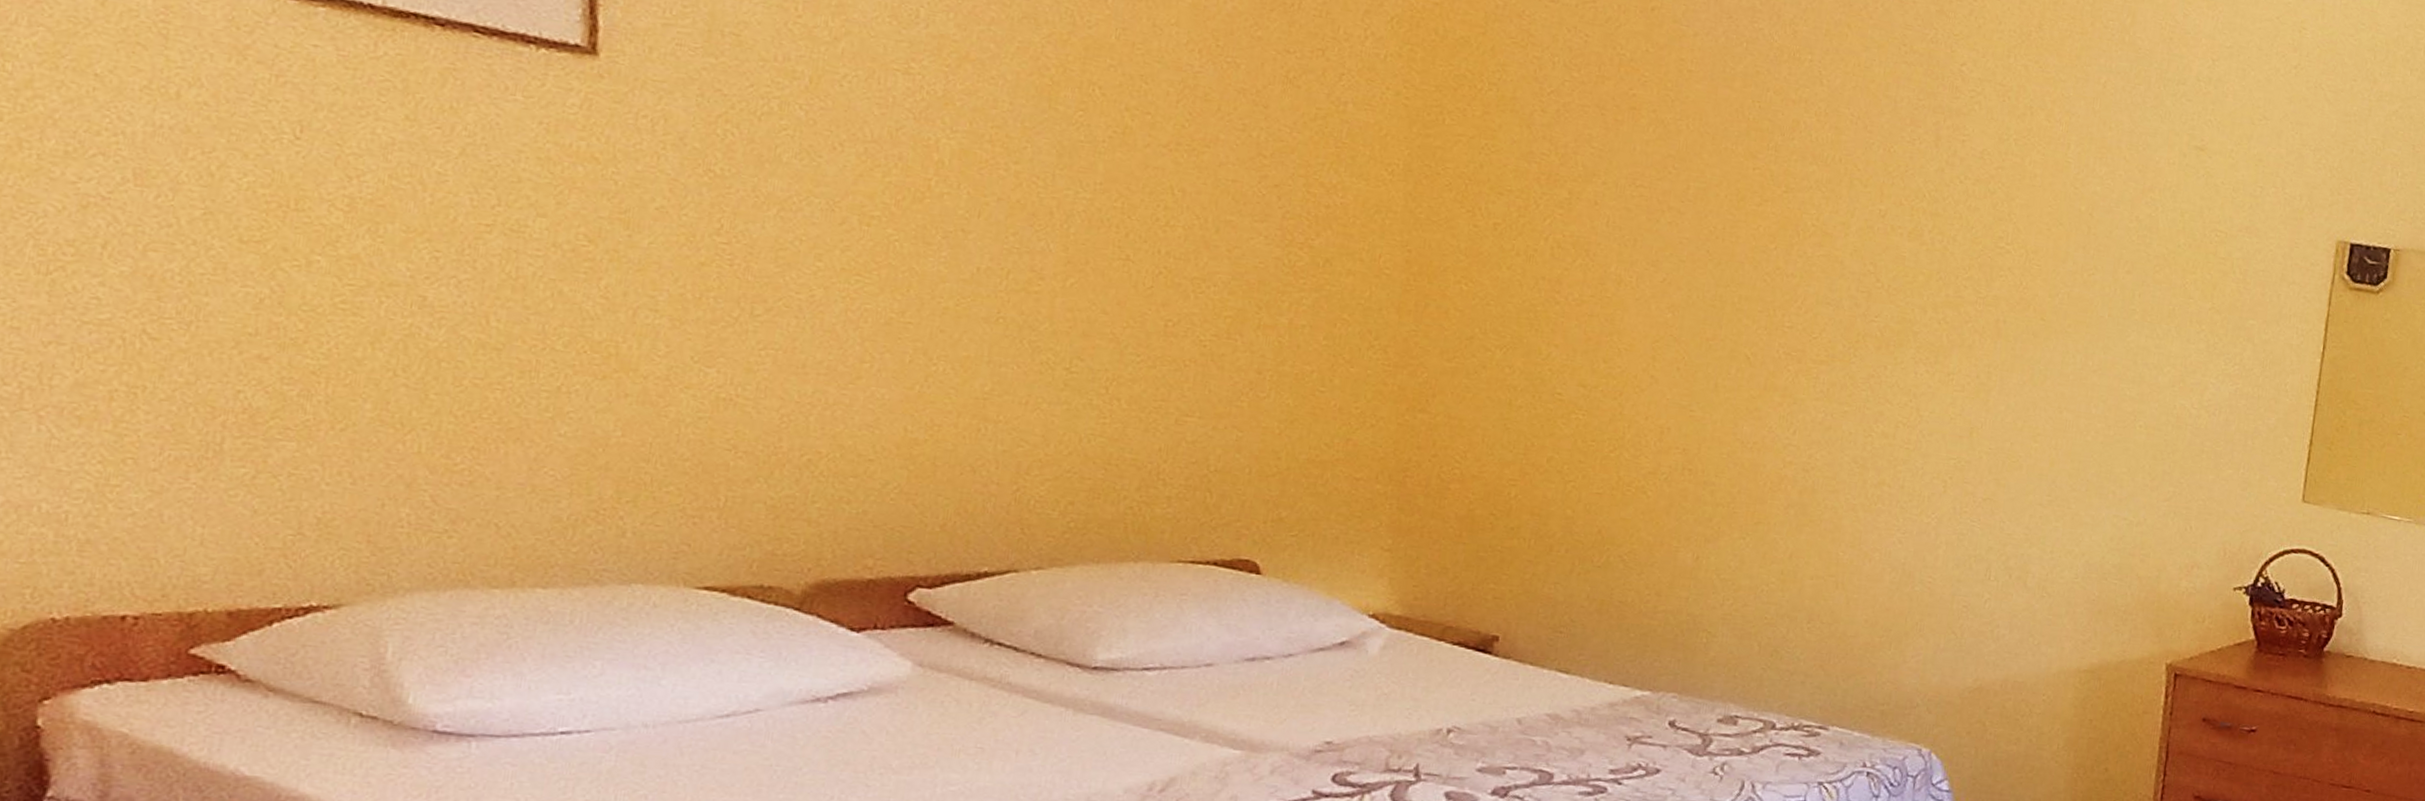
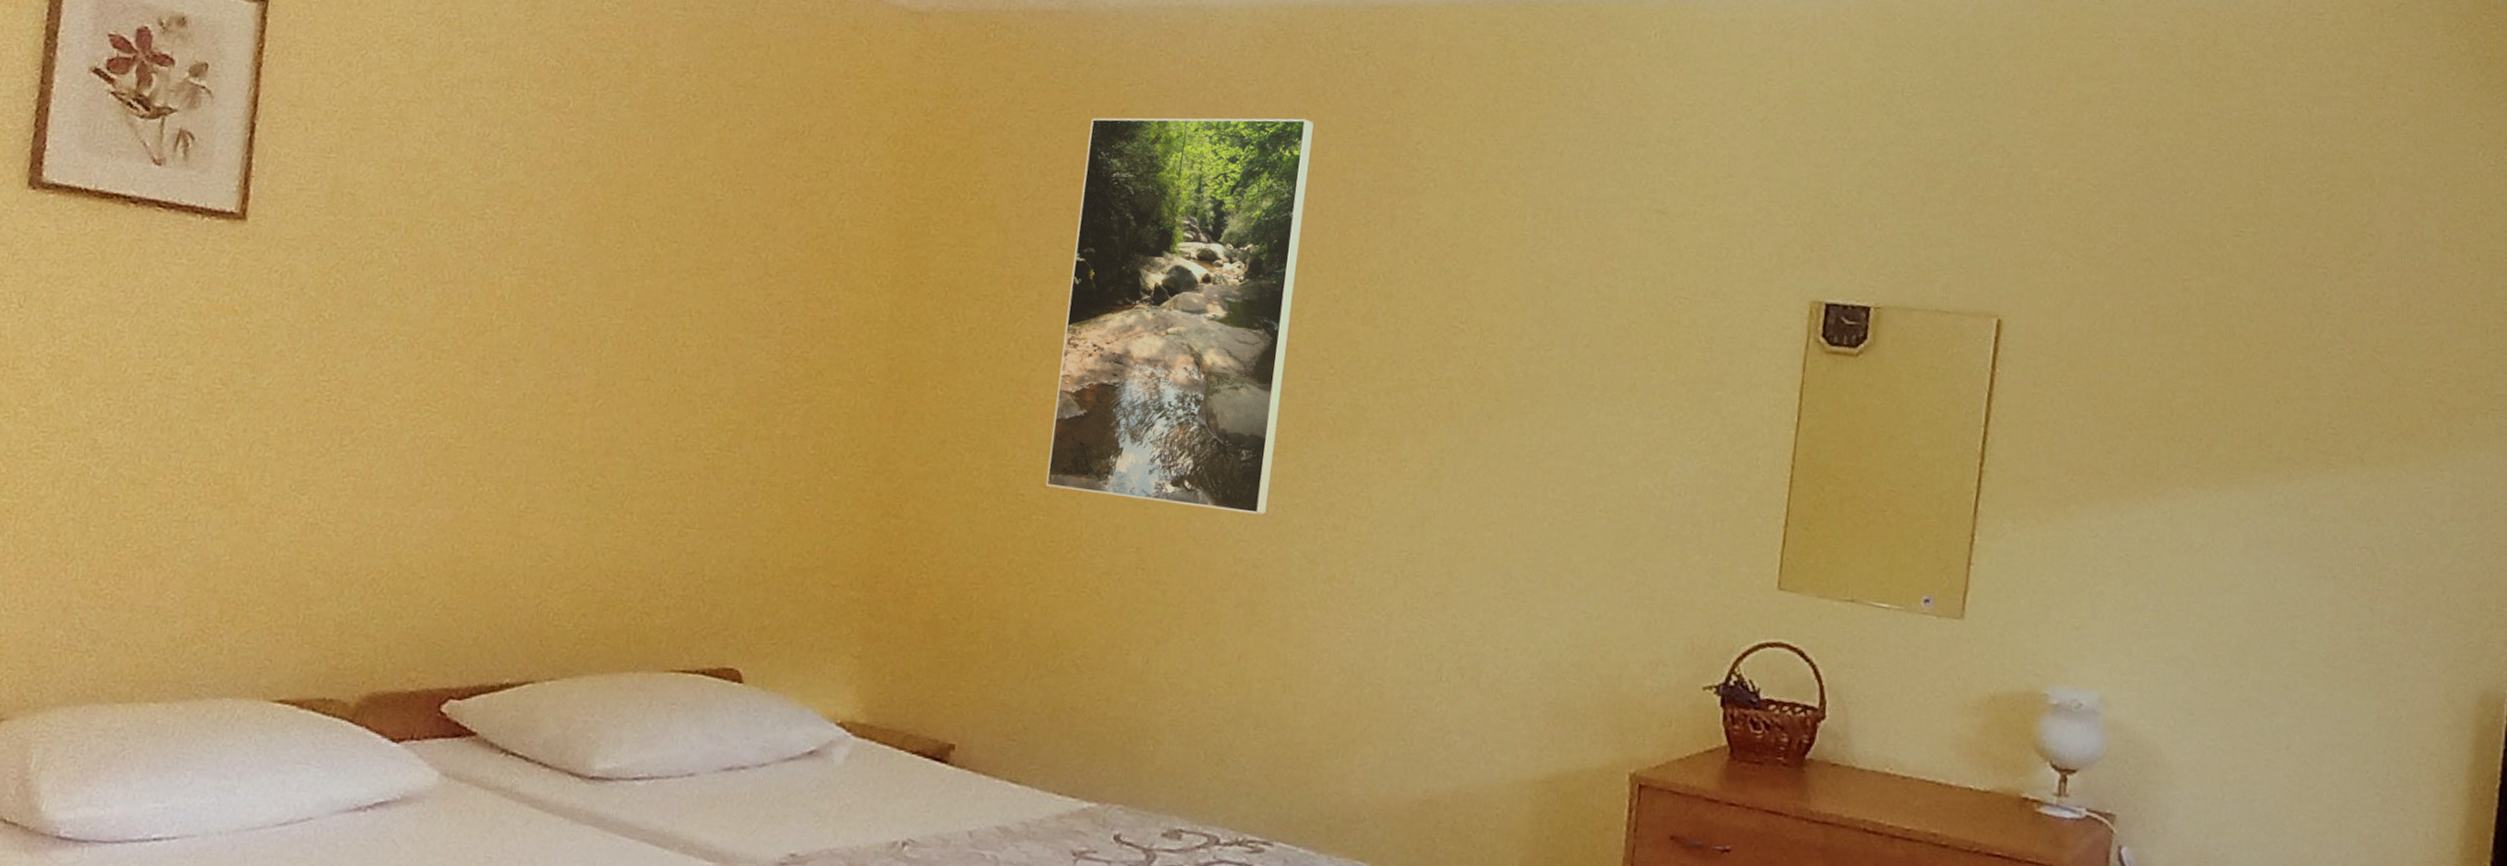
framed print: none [1584,14,1857,421] -> present [1045,117,1315,515]

